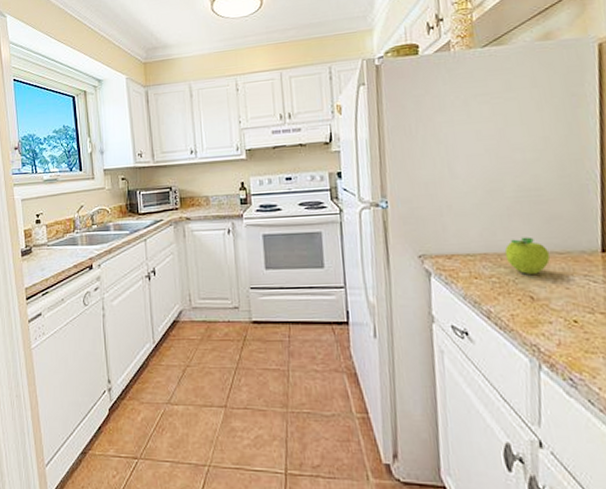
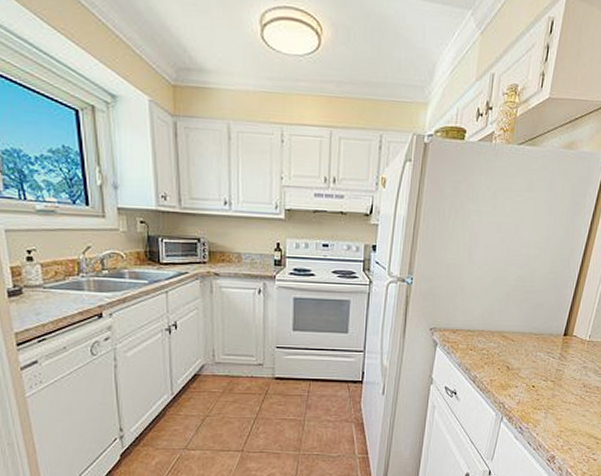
fruit: present [504,237,551,274] -> none [496,319,529,349]

